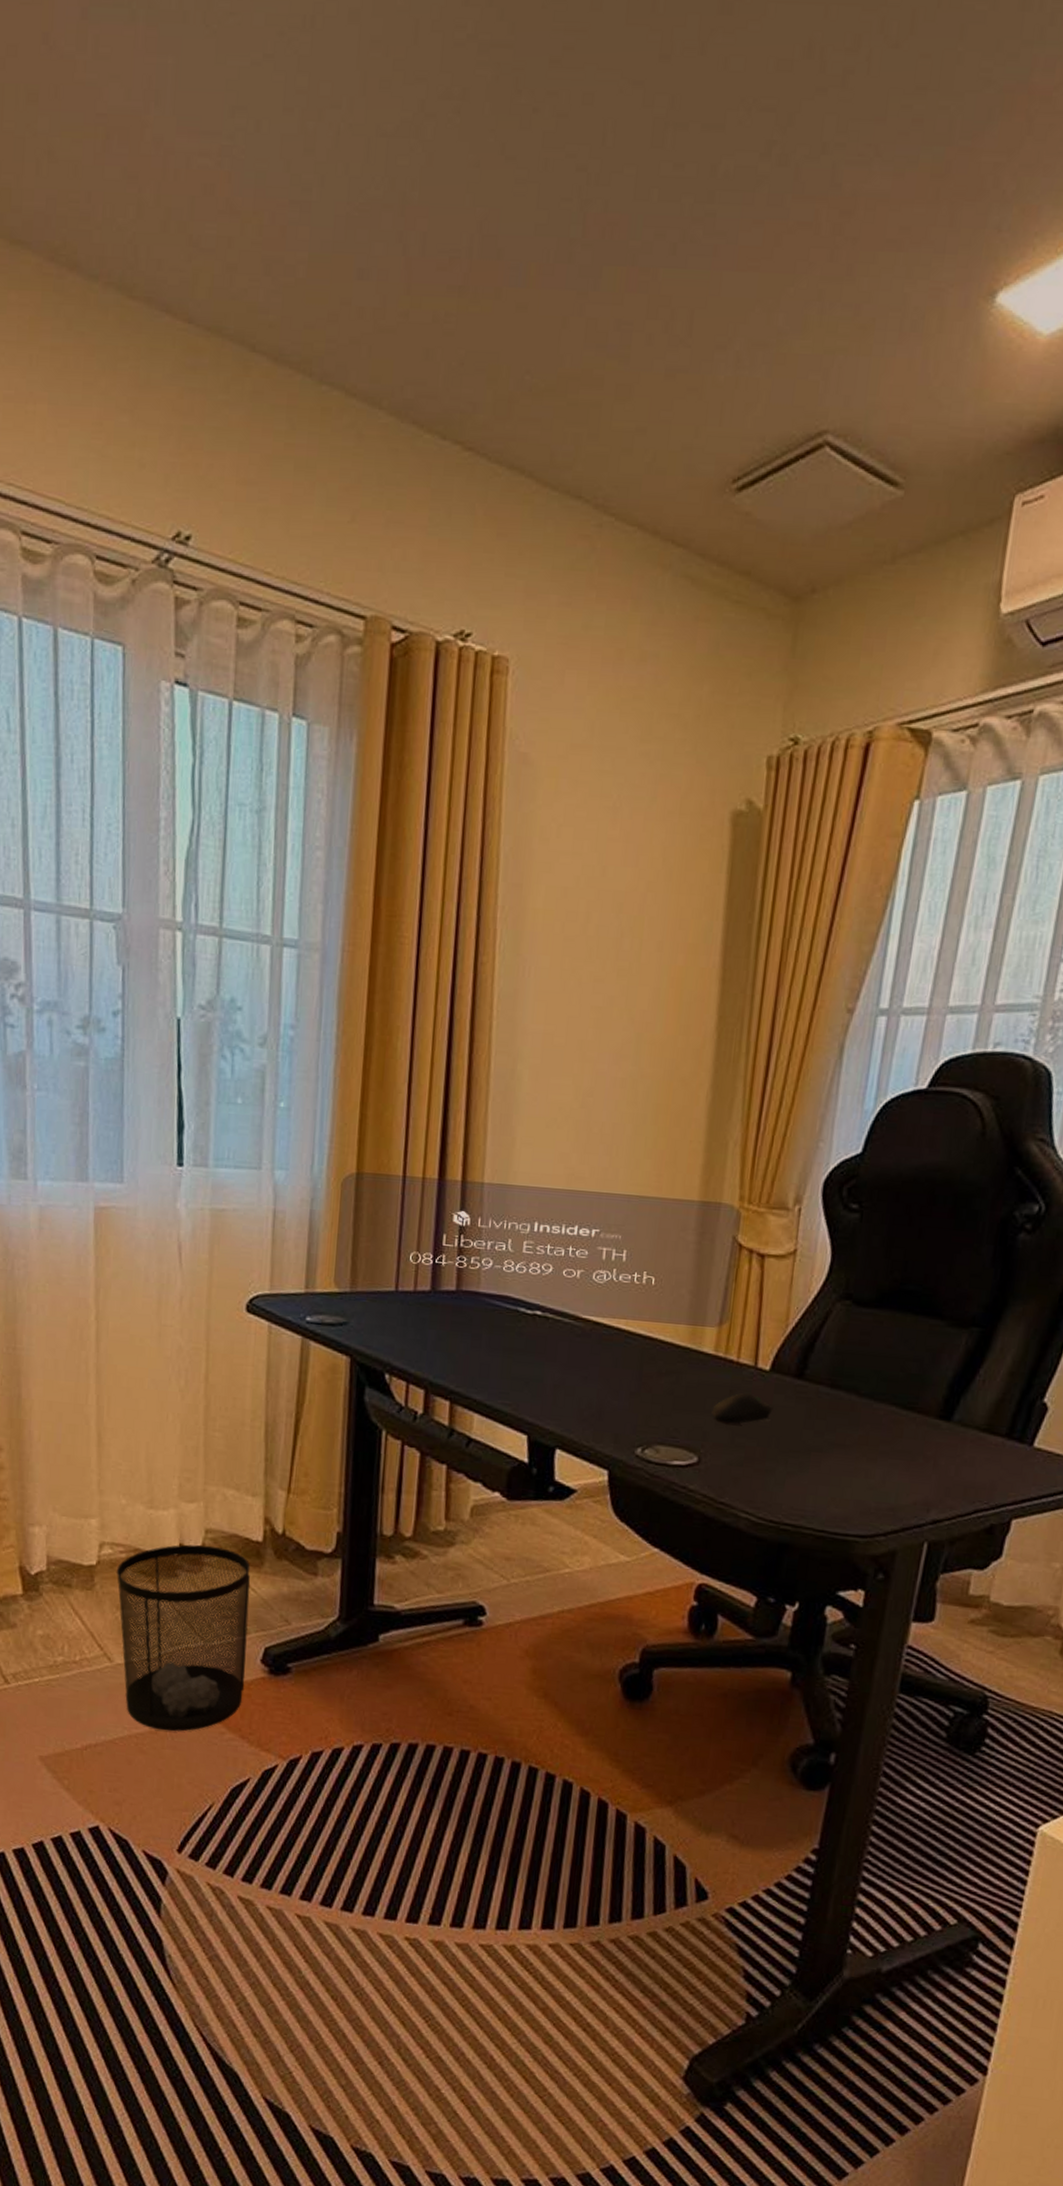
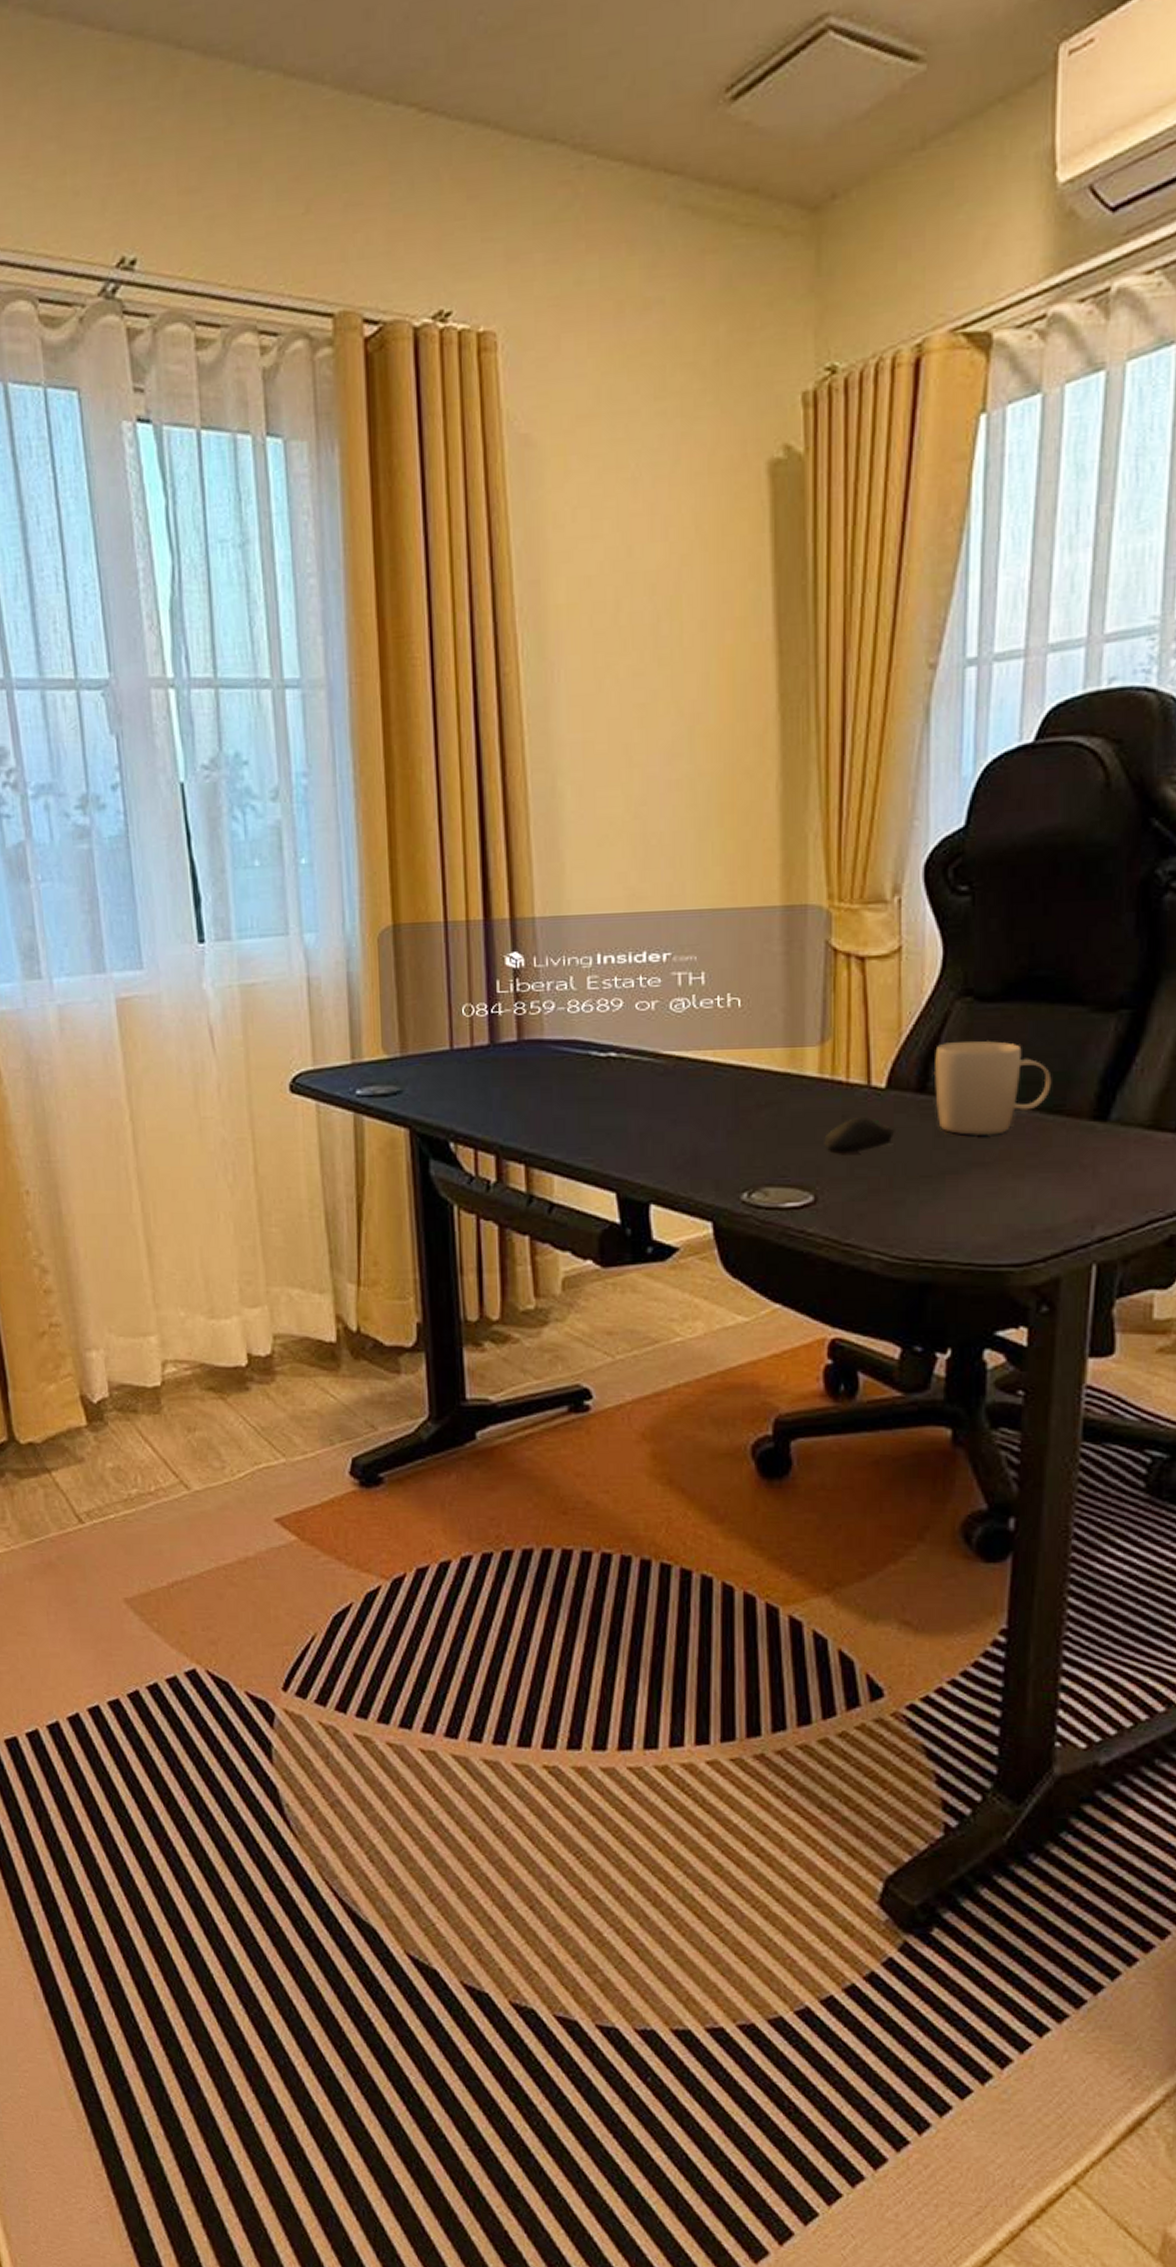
waste bin: present [116,1544,251,1732] -> none [182,1352,335,1559]
mug: none [810,1337,909,1423] -> present [933,1041,1052,1137]

